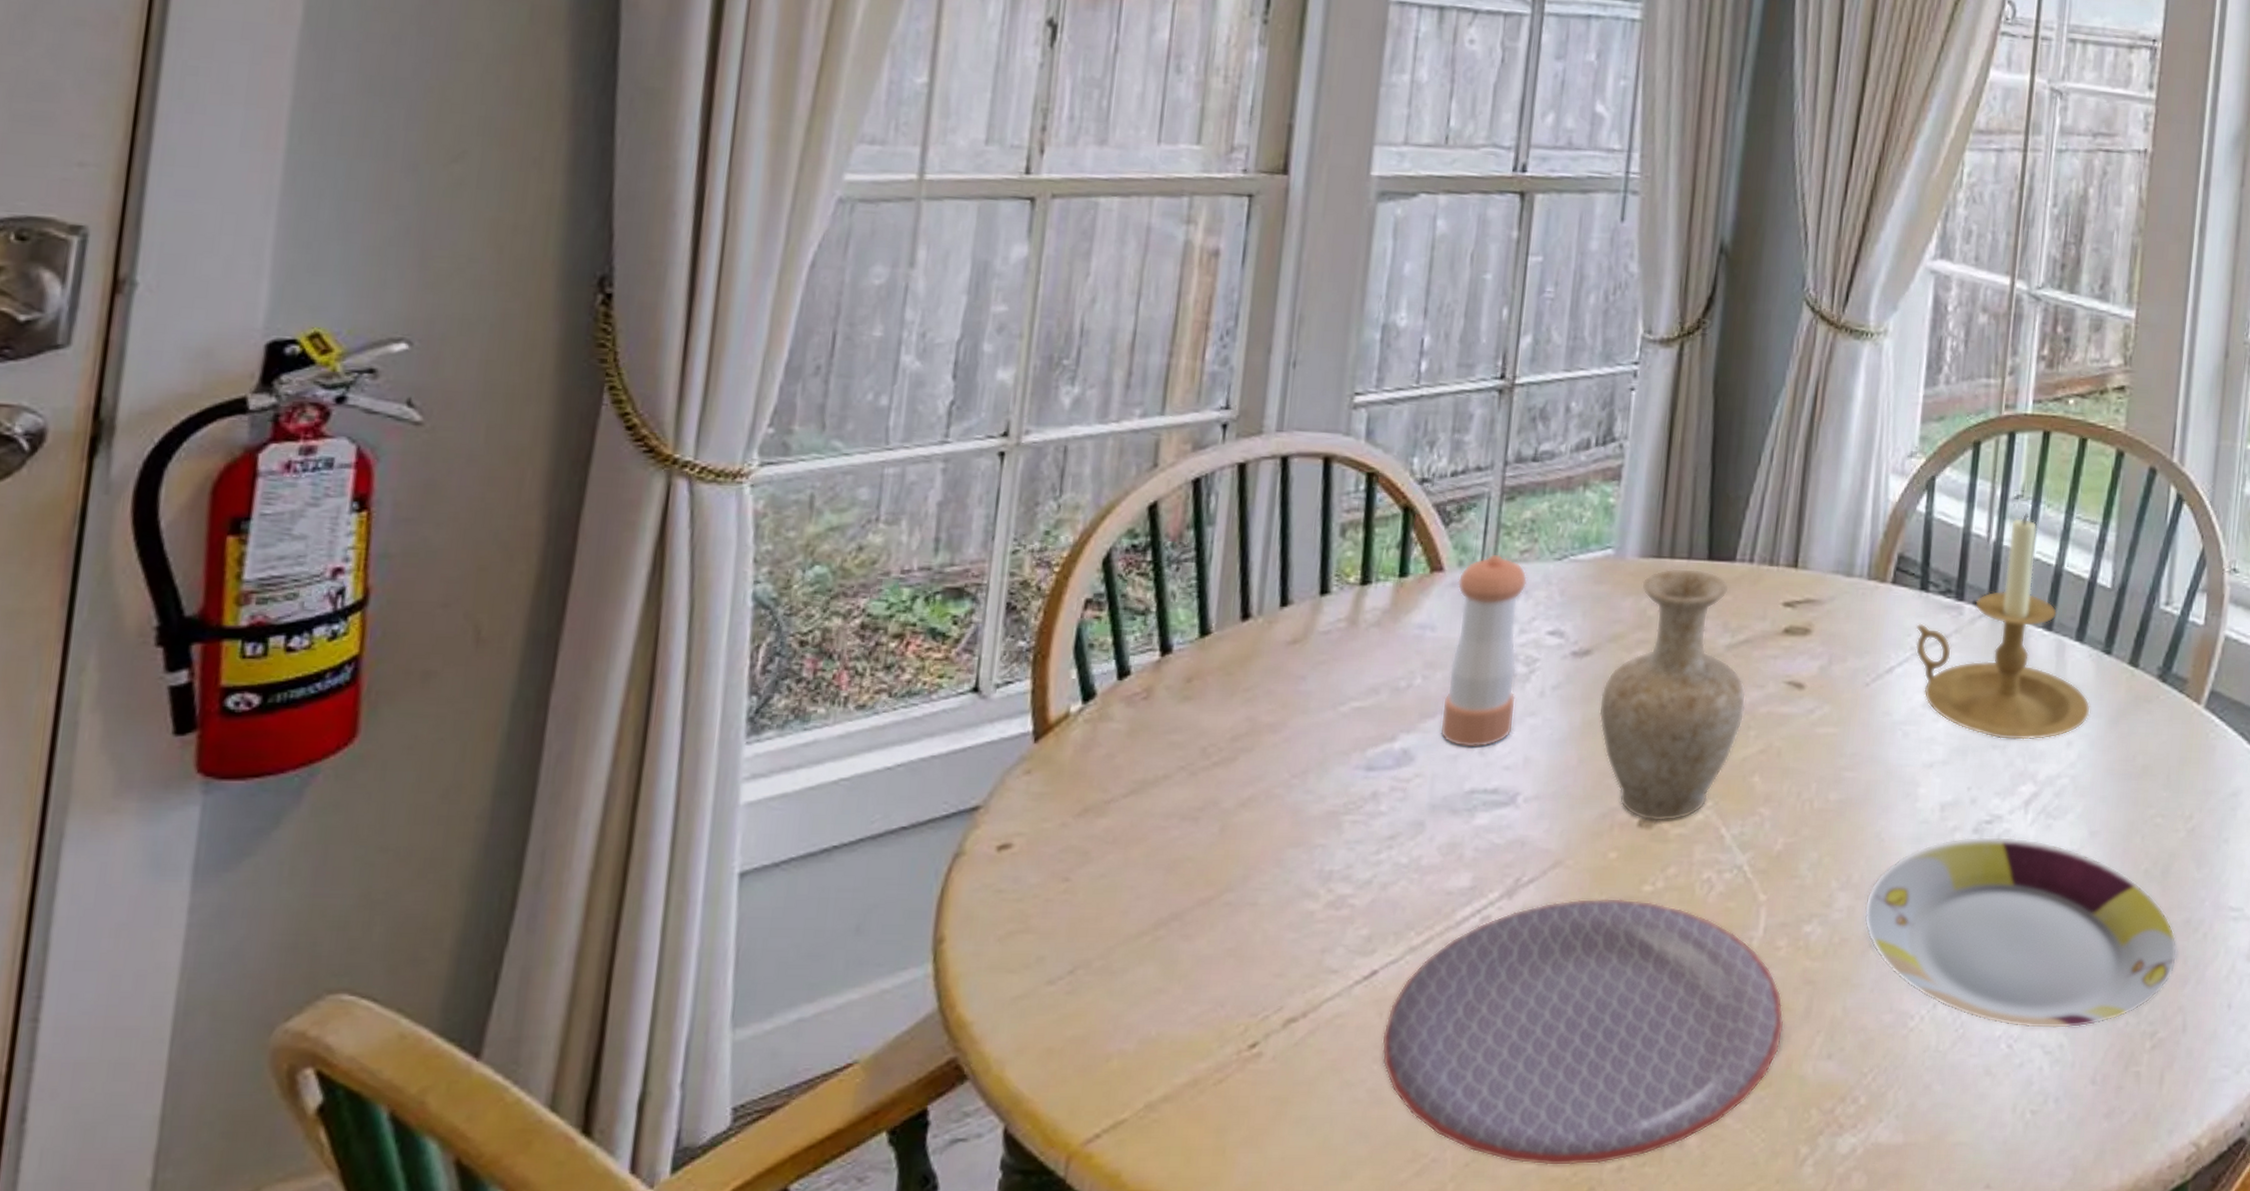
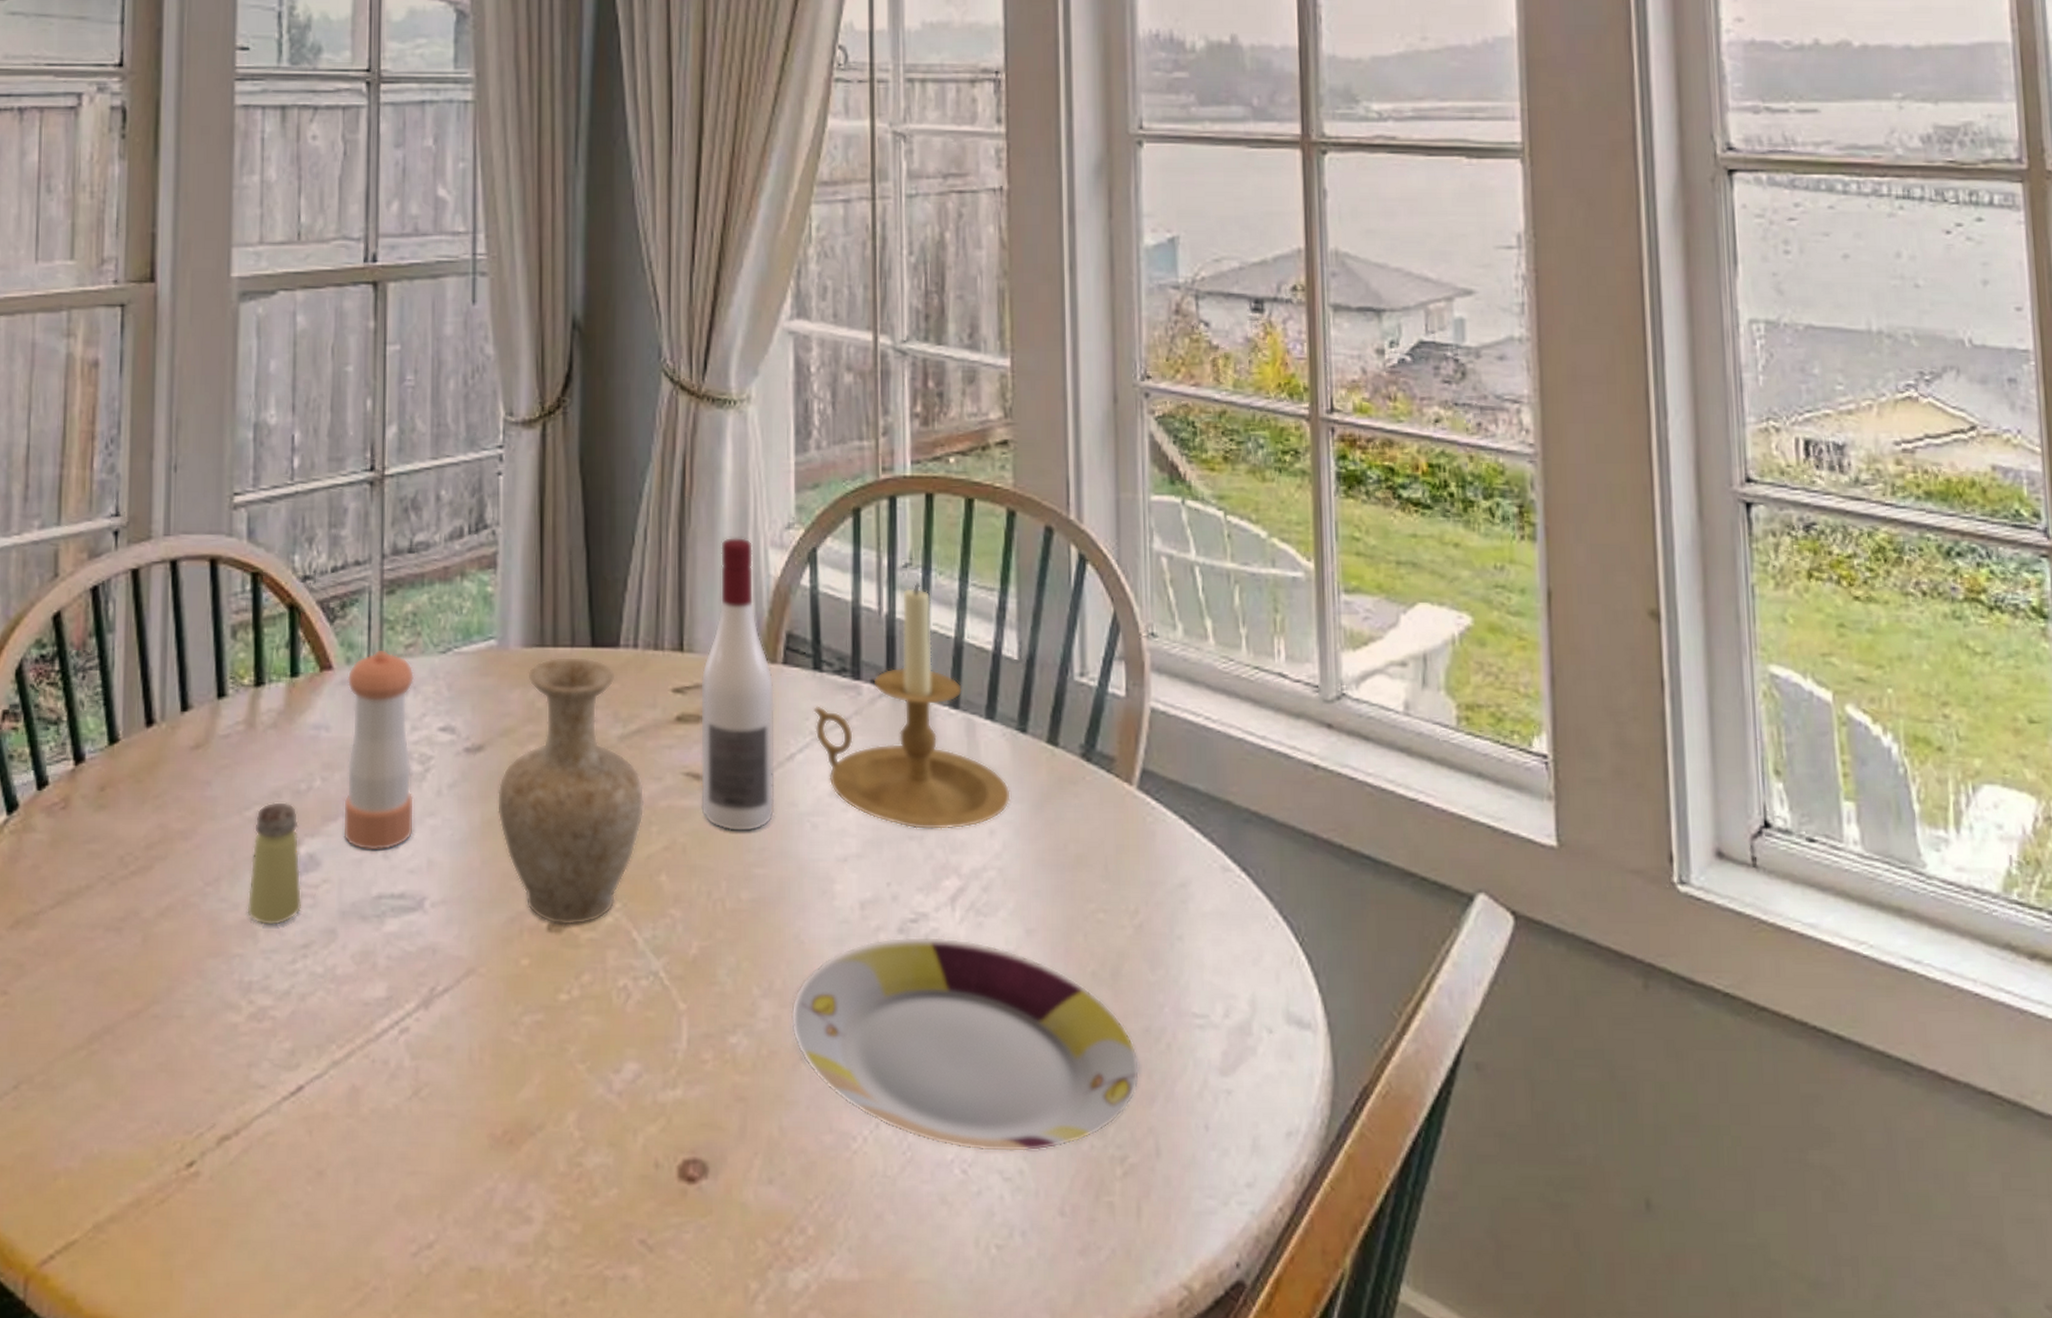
saltshaker: none [1333,697,1395,818] -> present [247,801,302,926]
plate: present [1381,898,1784,1166] -> none [314,1008,719,1298]
wine bottle: none [1798,462,1882,738] -> present [700,537,775,832]

